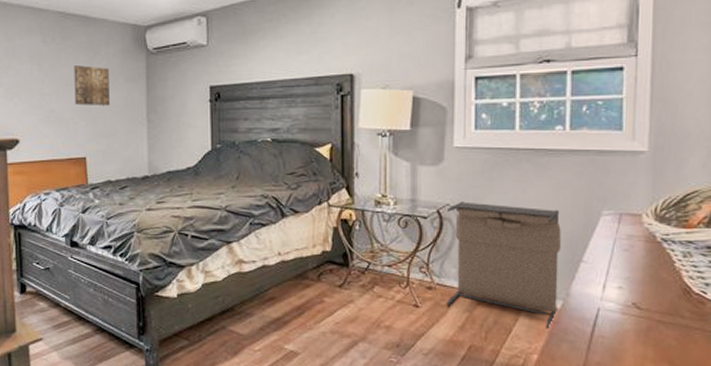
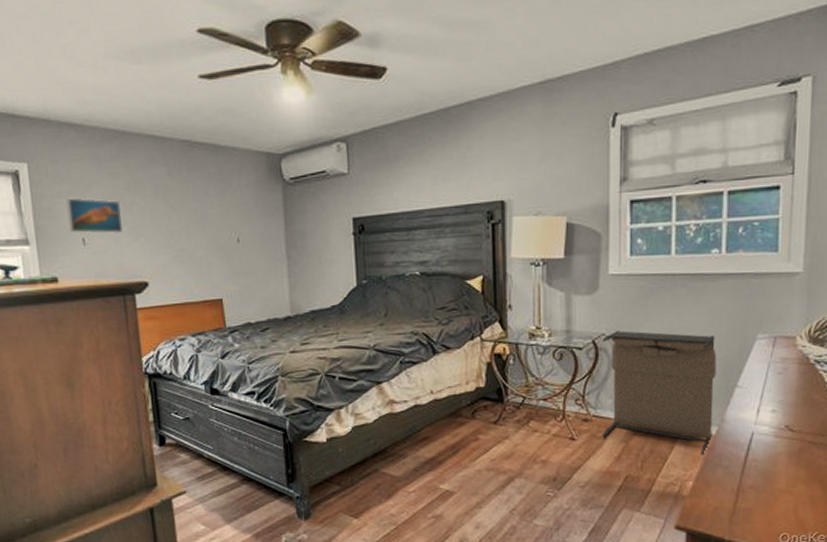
wall art: present [74,65,110,106] -> none [204,199,245,243]

